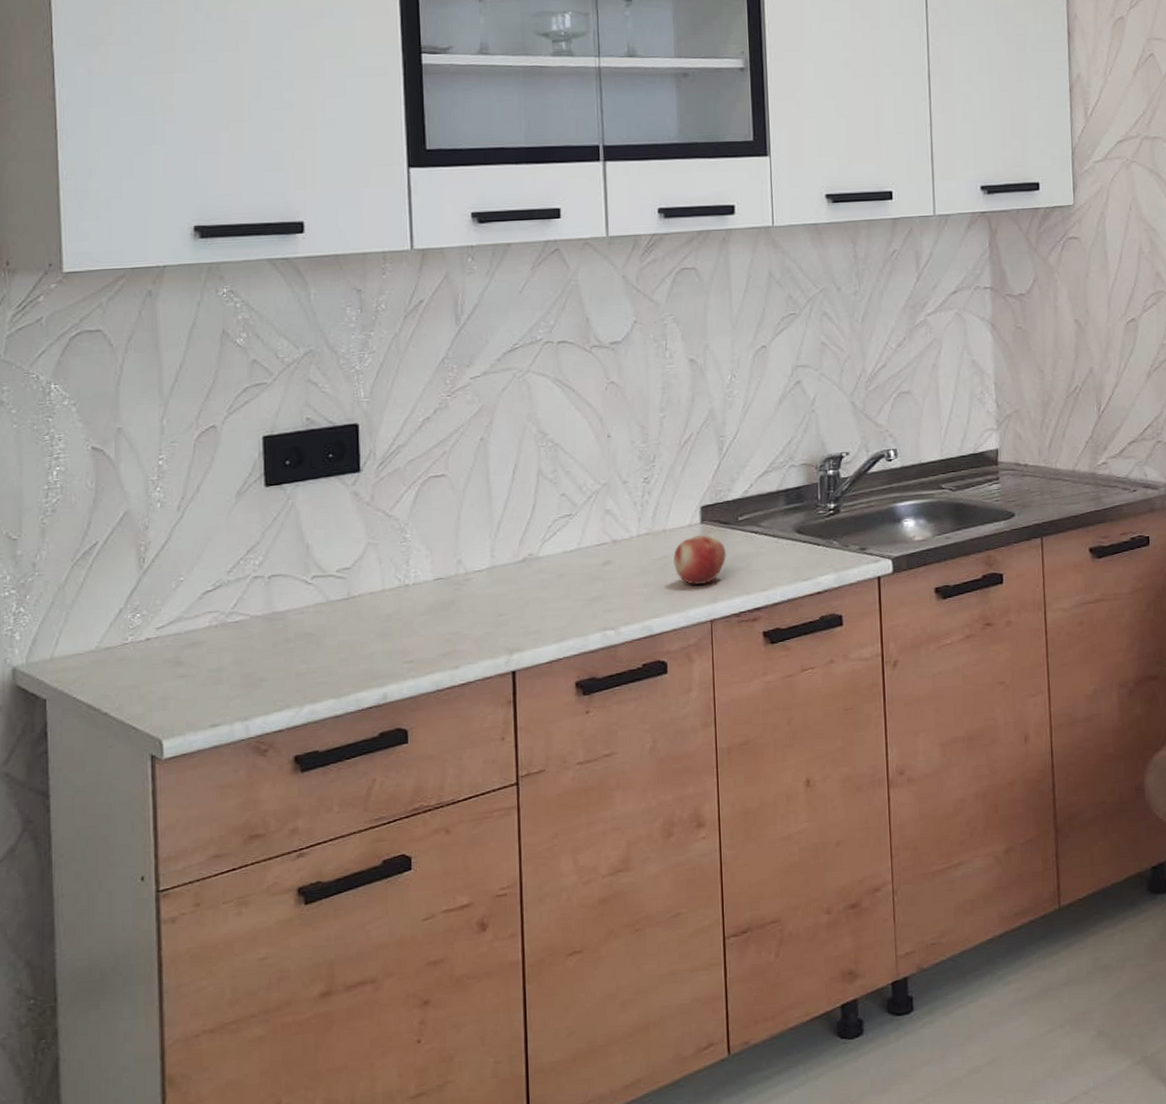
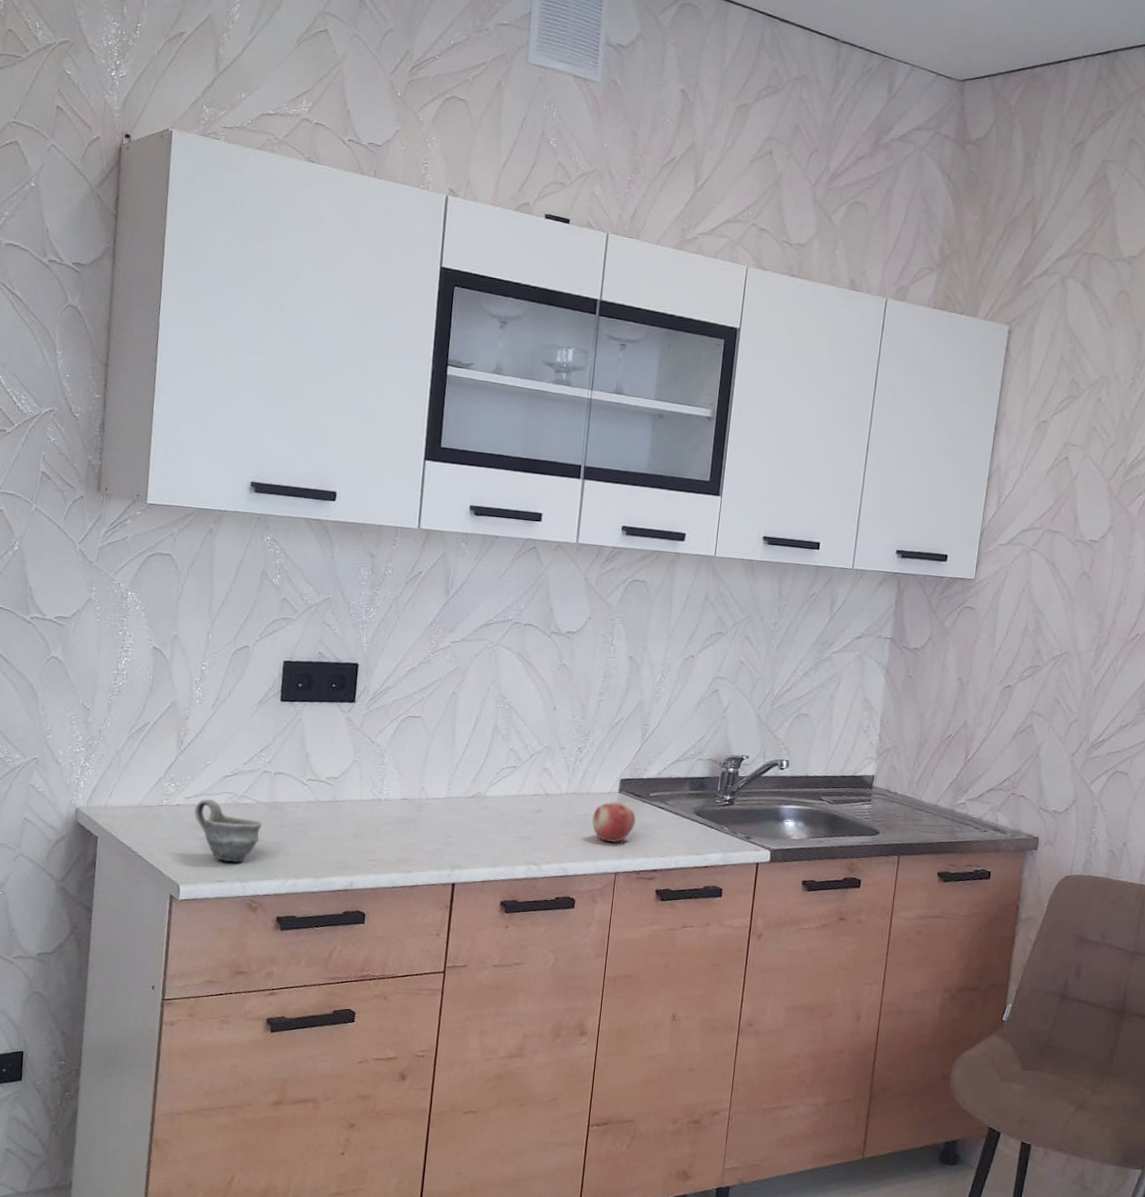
cup: none [170,624,262,699] -> present [194,798,263,863]

